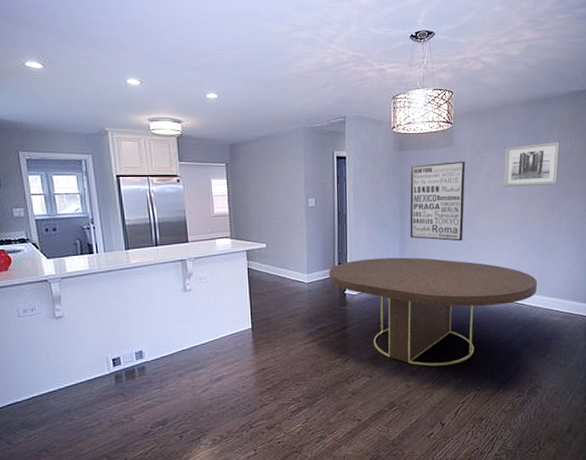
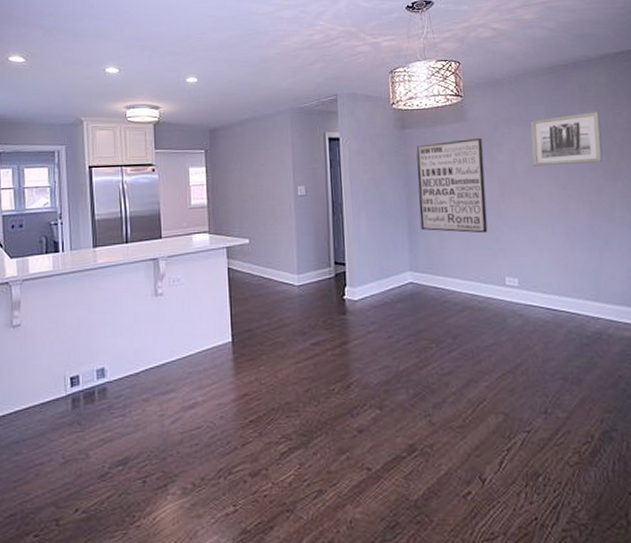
dining table: present [329,257,537,366] -> none [324,253,594,397]

